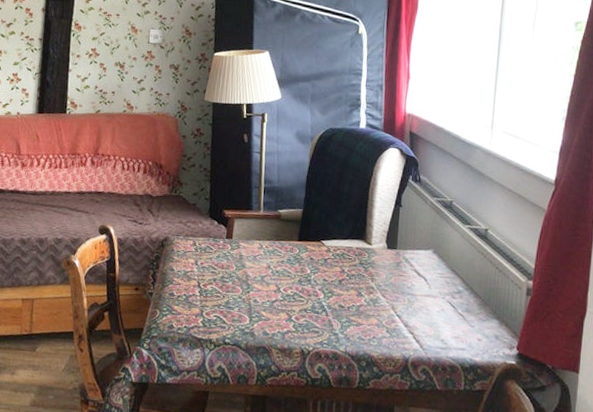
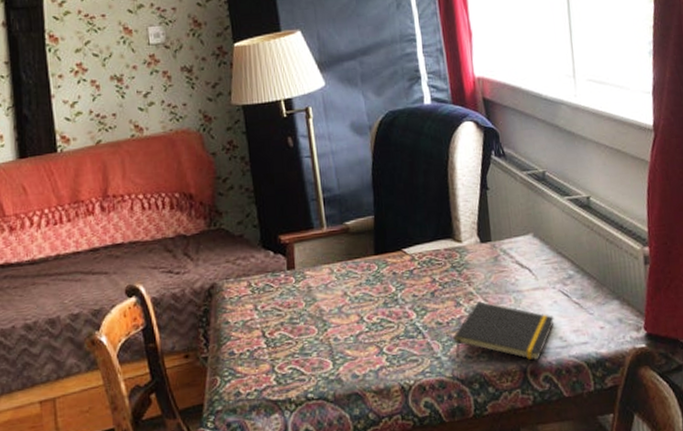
notepad: none [350,296,439,355] -> present [453,301,554,362]

